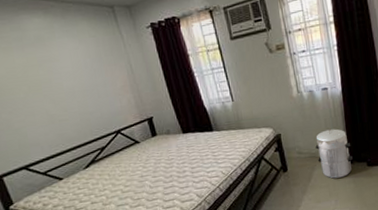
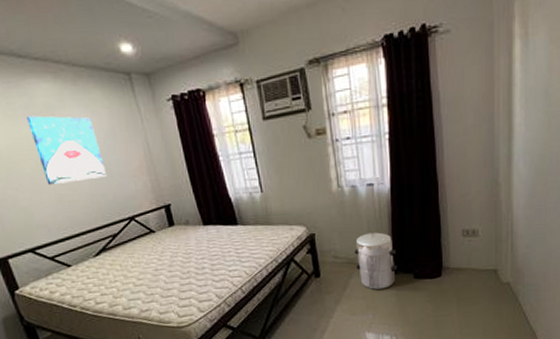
wall art: none [20,46,95,108] -> present [27,116,107,185]

